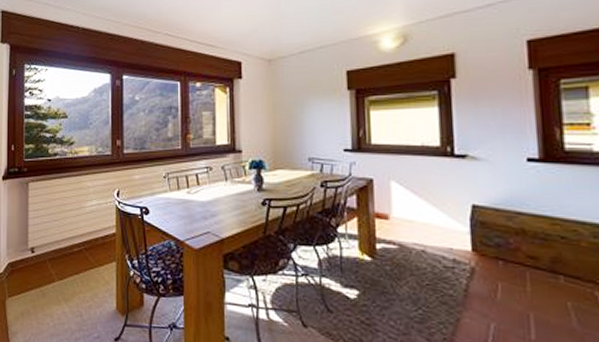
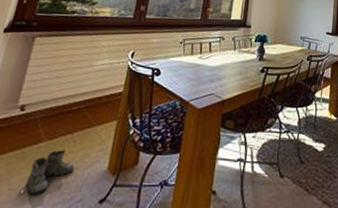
boots: none [49,289,87,329] -> present [23,150,75,195]

